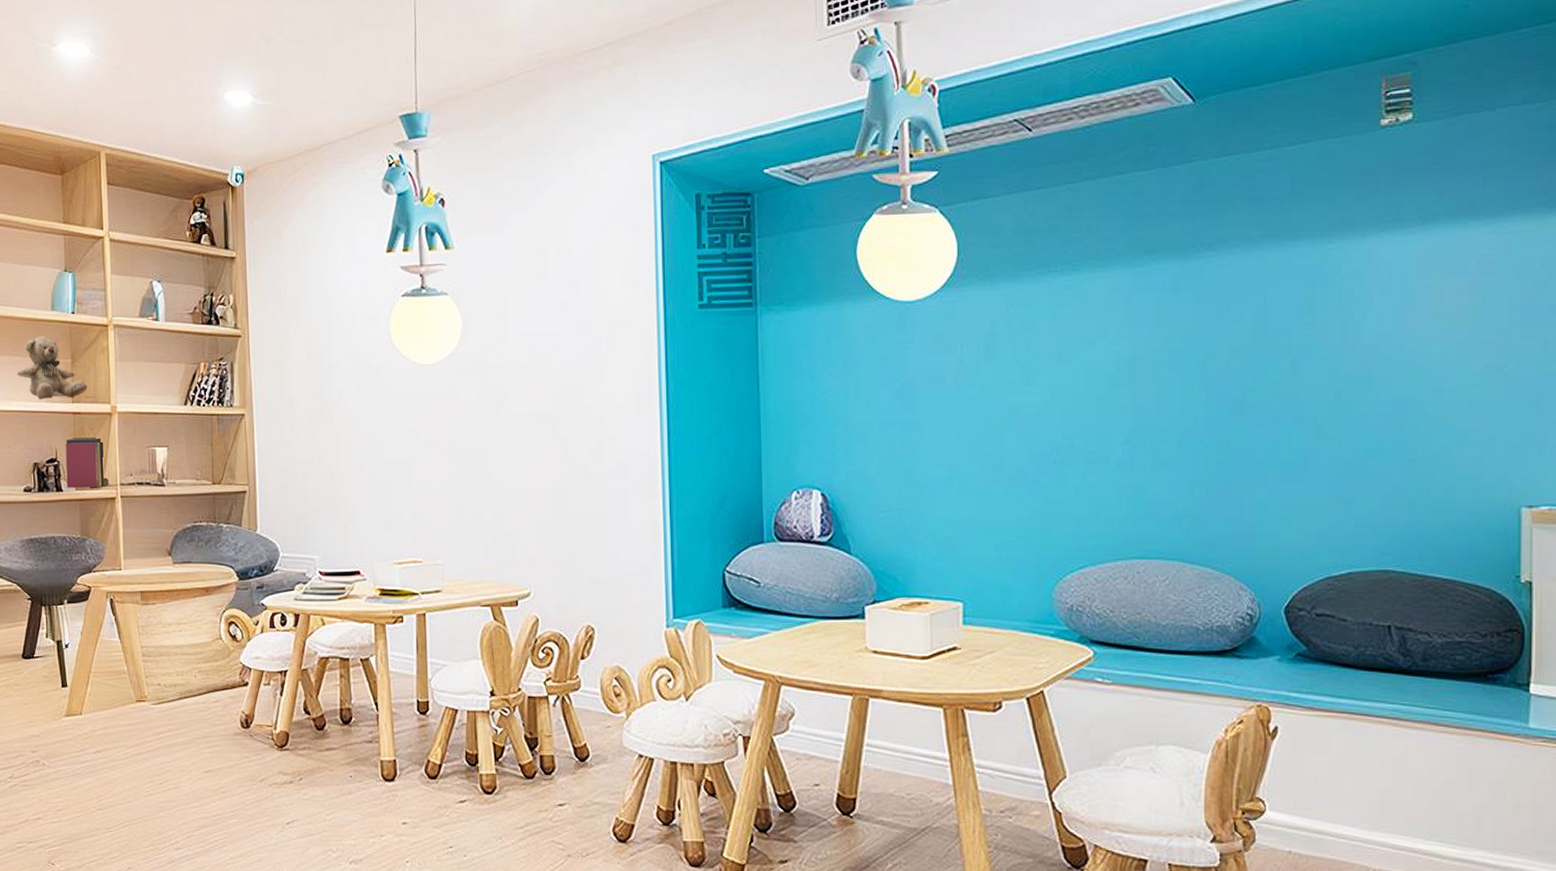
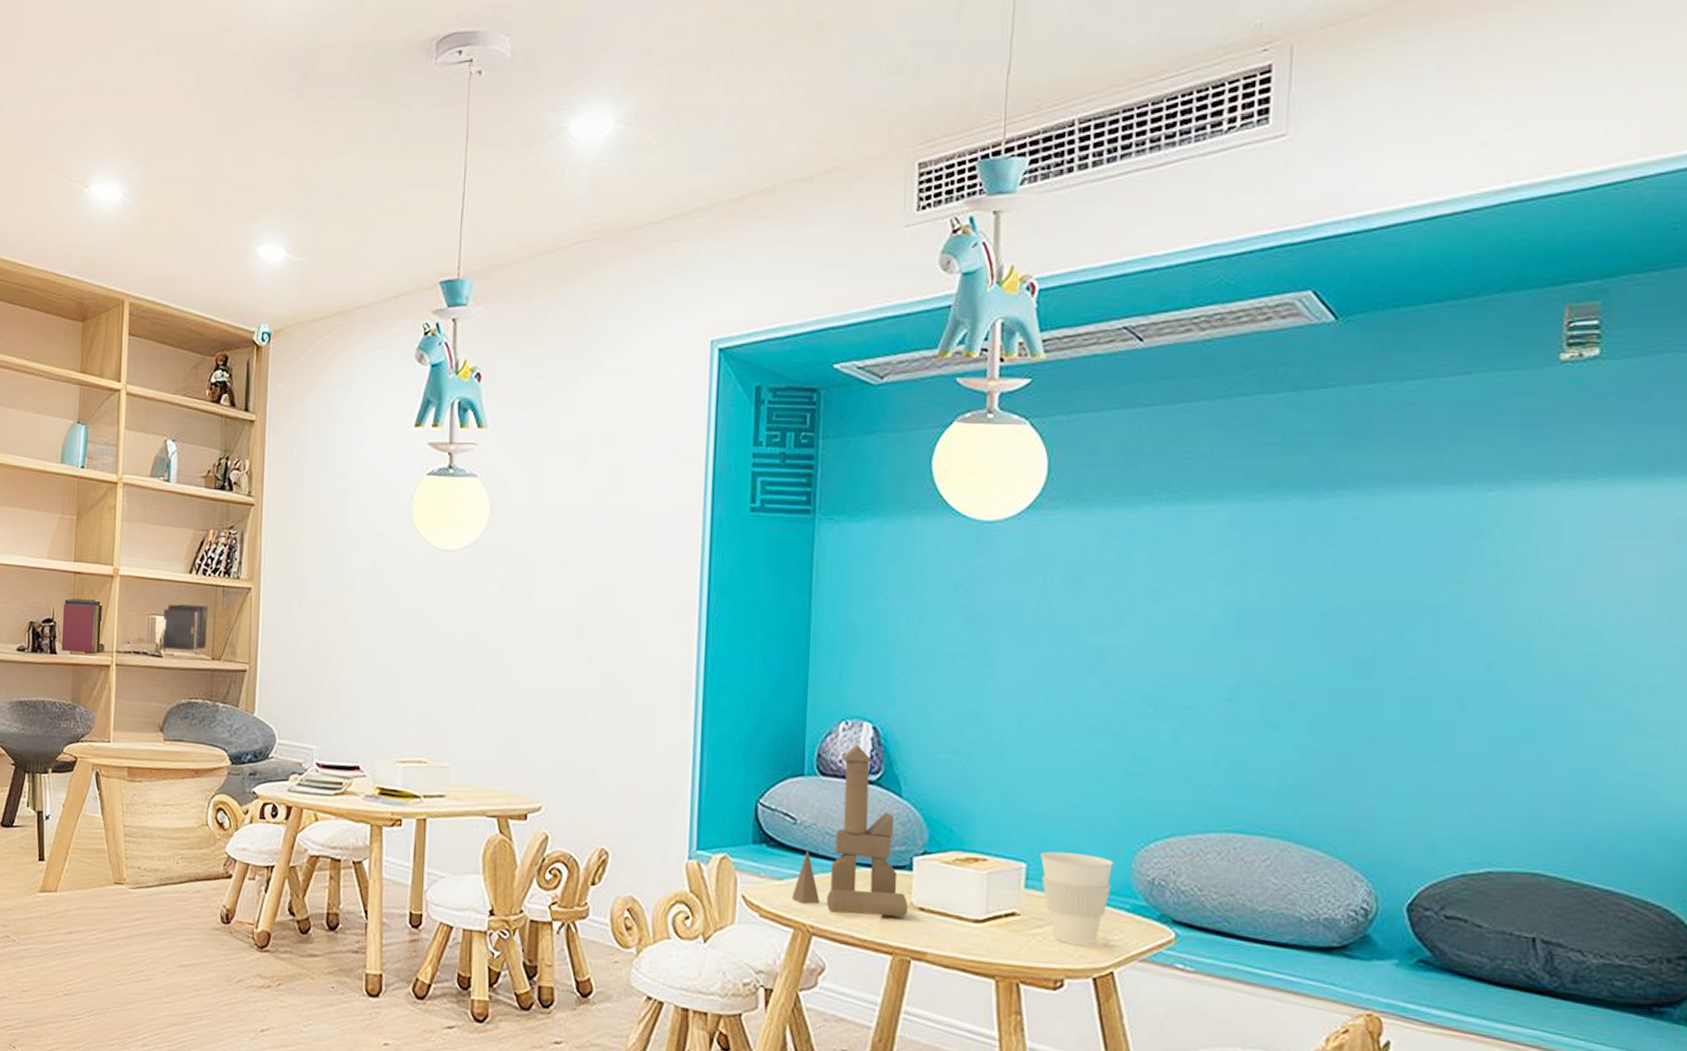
teddy bear: present [16,336,88,400] -> none [20,489,91,557]
books: none [163,434,207,477] -> present [162,604,209,651]
toy blocks: none [761,510,864,664] -> present [792,744,909,917]
cup: none [974,590,1038,670] -> present [1040,851,1115,946]

